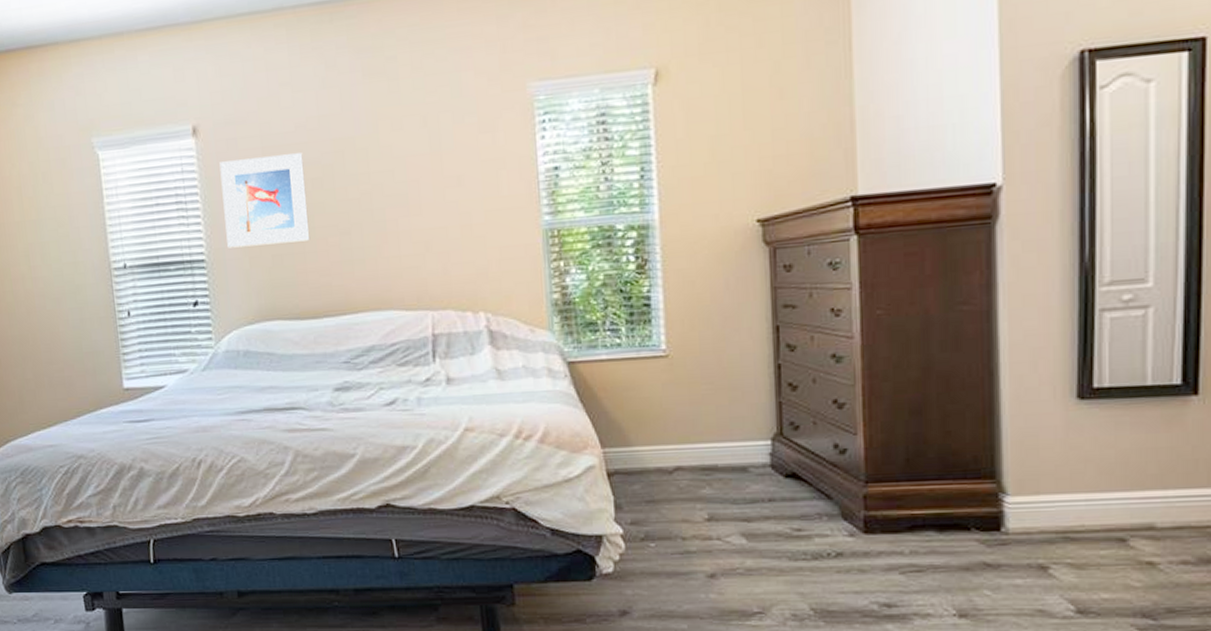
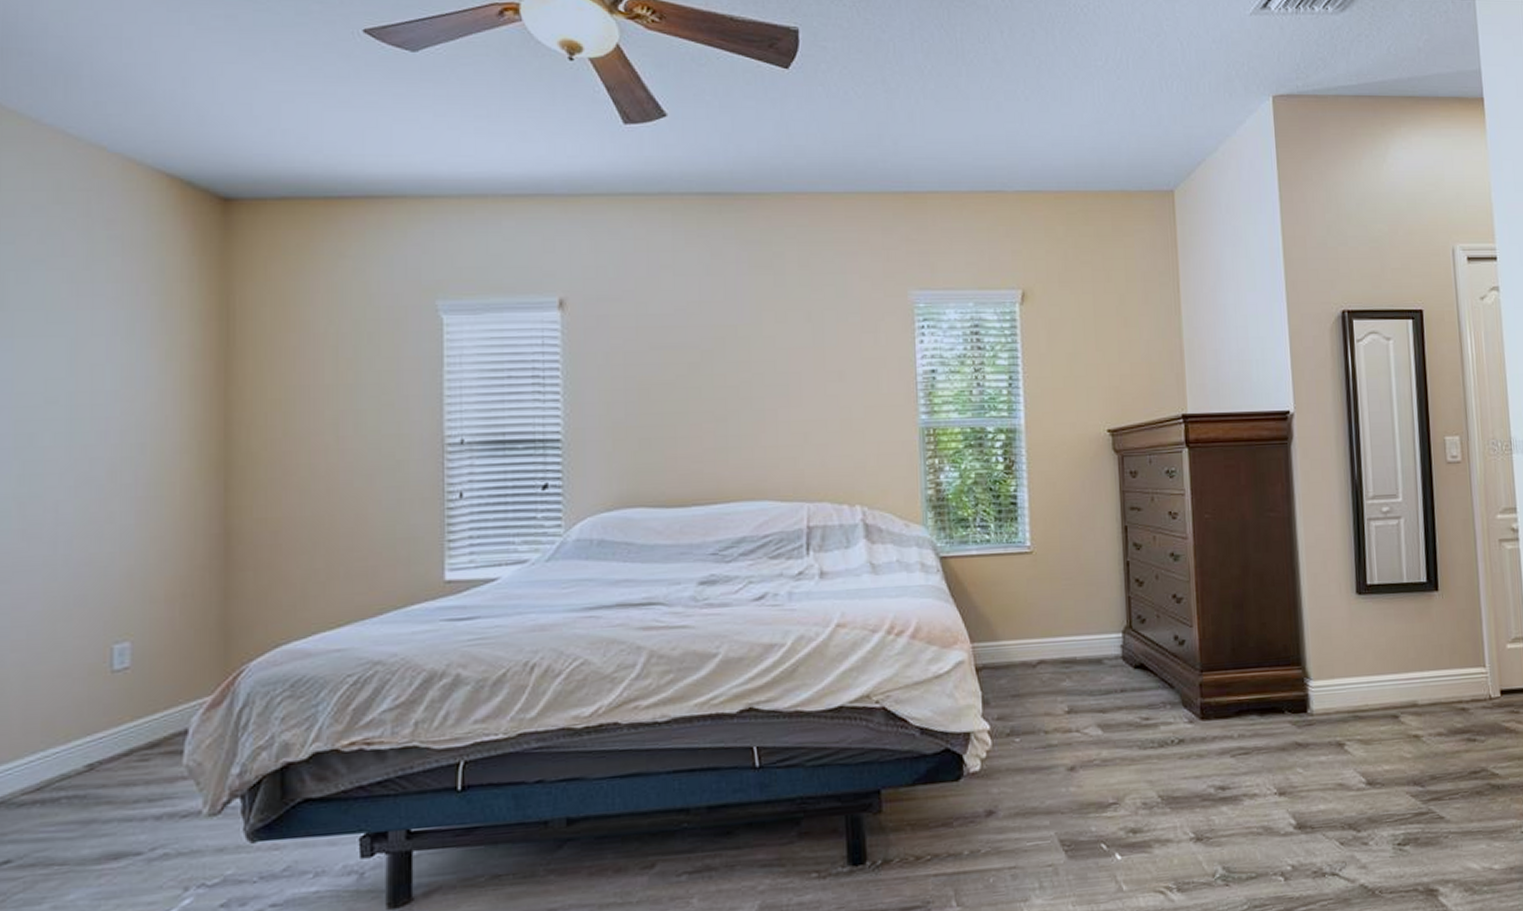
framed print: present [219,153,311,248] -> none [587,336,683,429]

